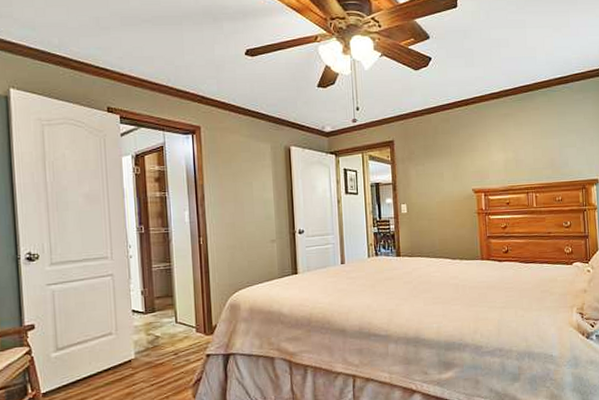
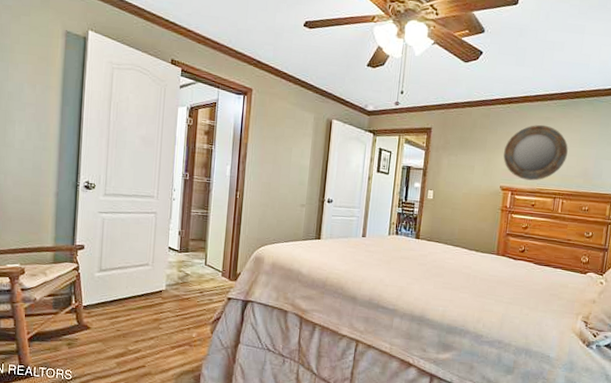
home mirror: none [470,121,532,179] -> present [503,124,568,181]

